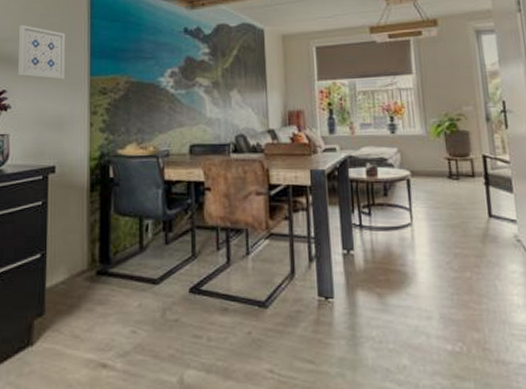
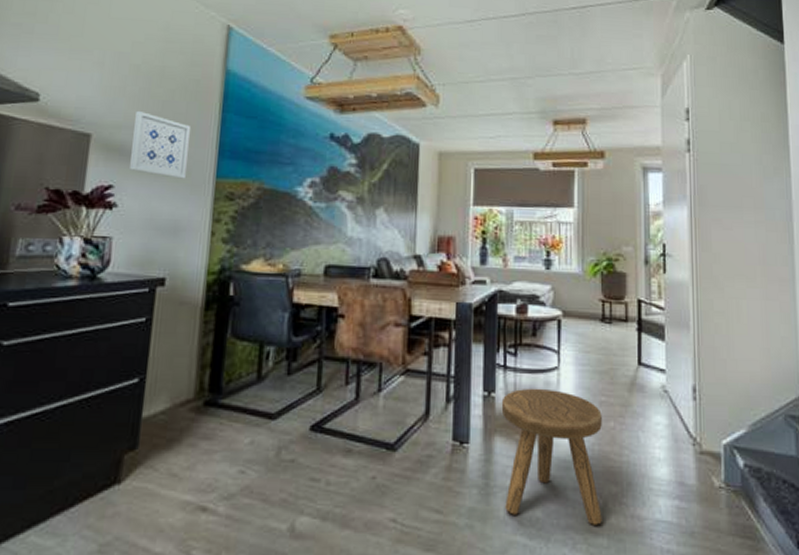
stool: none [360,244,468,371] -> present [501,388,602,525]

